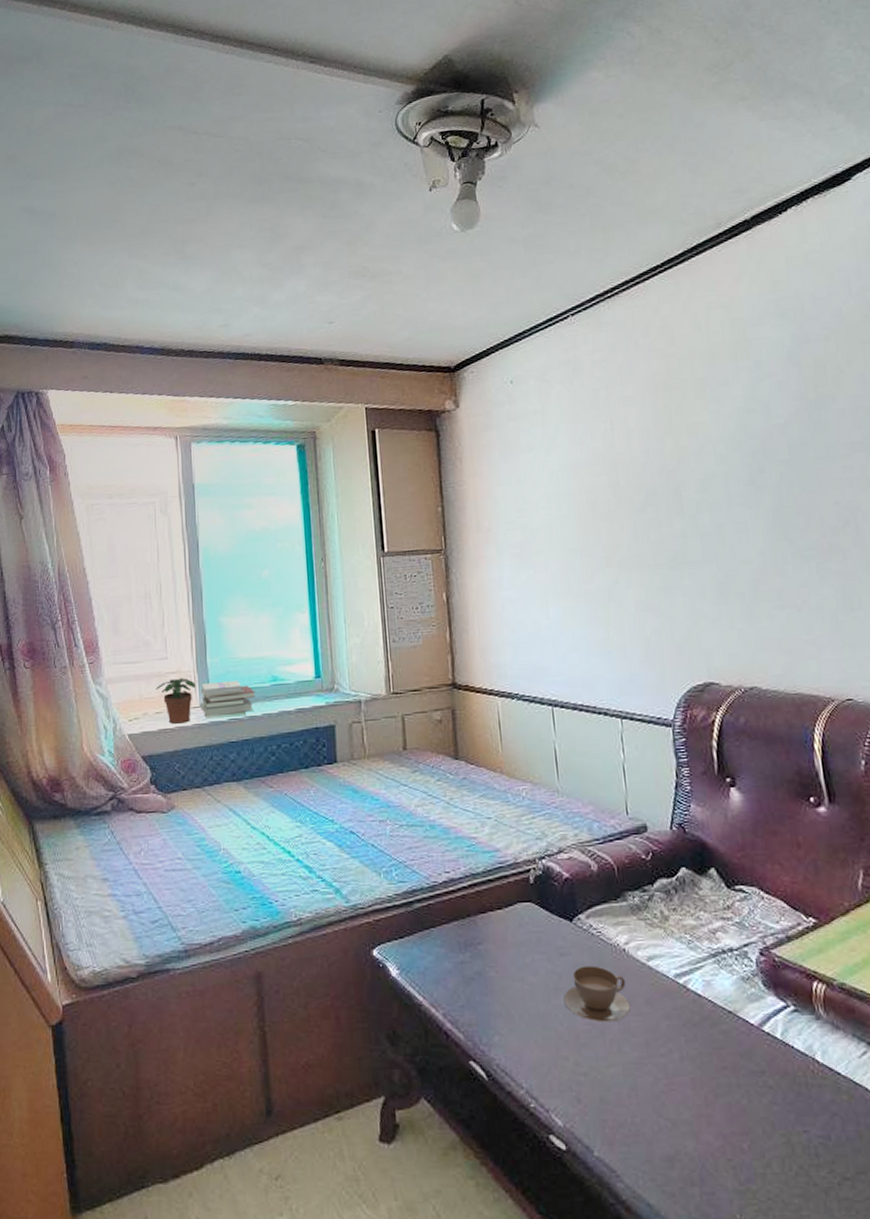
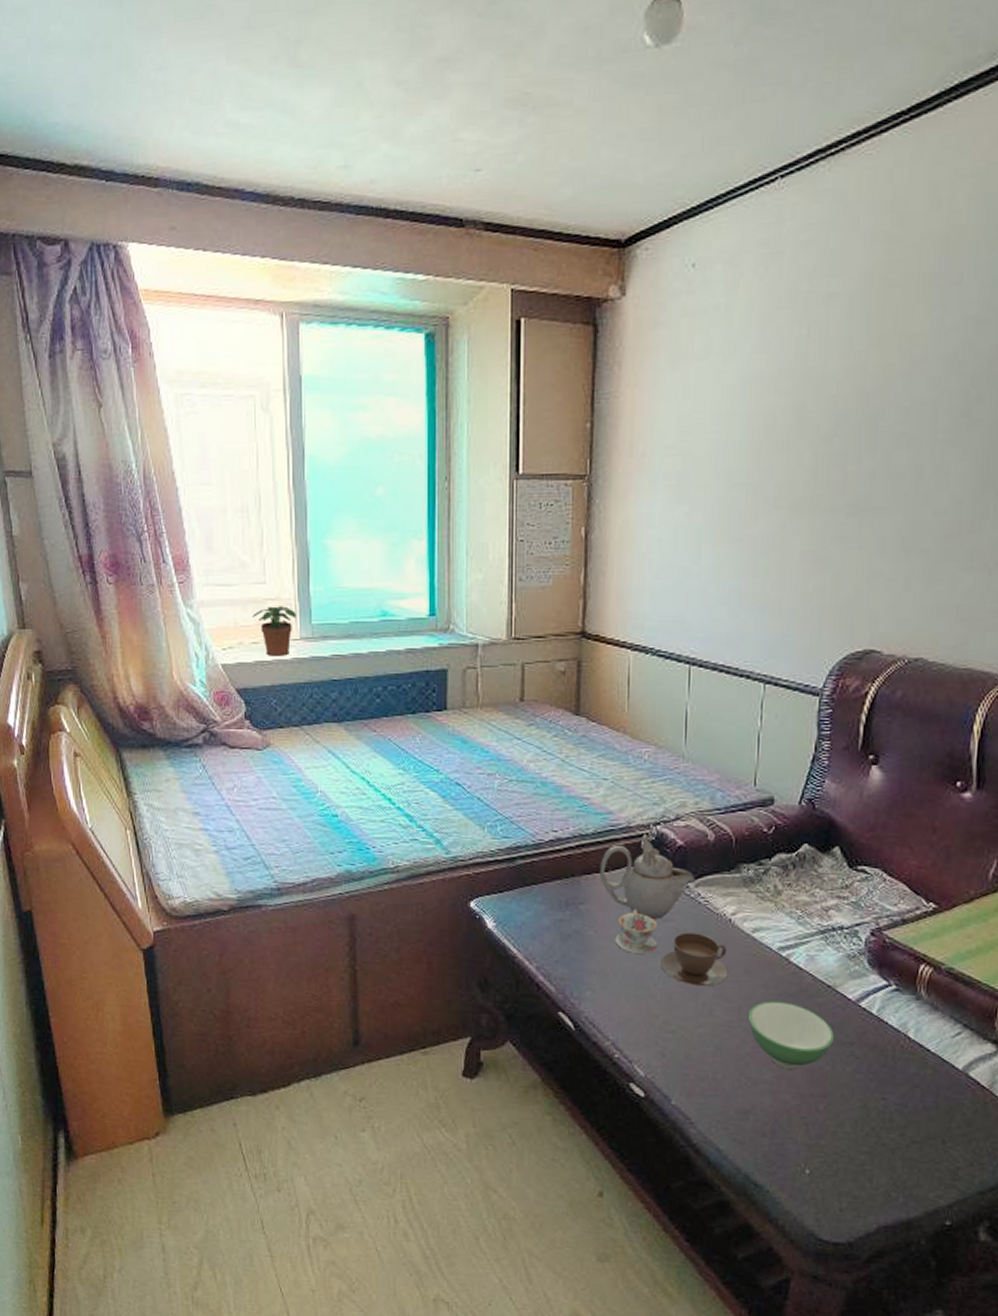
books: present [200,680,256,719] -> none [301,612,362,653]
teapot: none [493,875,585,954] -> present [600,841,695,919]
teacup: none [516,945,558,992] -> present [615,909,657,954]
bowl: none [656,1032,745,1106] -> present [747,1001,834,1069]

